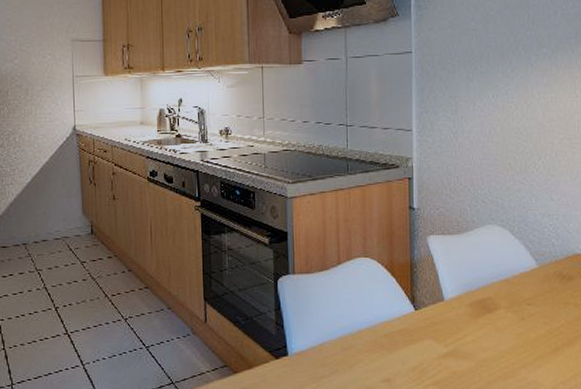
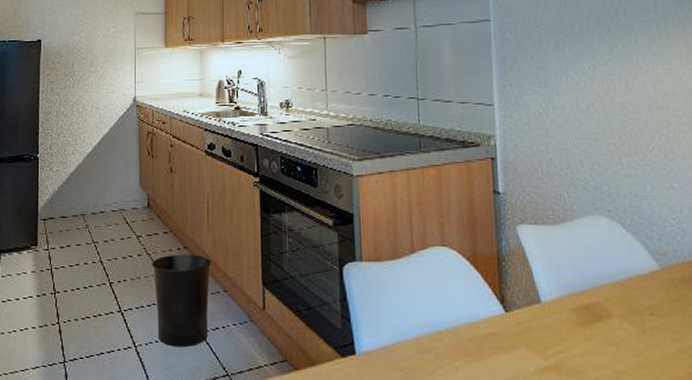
waste bin: none [97,276,156,362] -> present [152,254,212,348]

